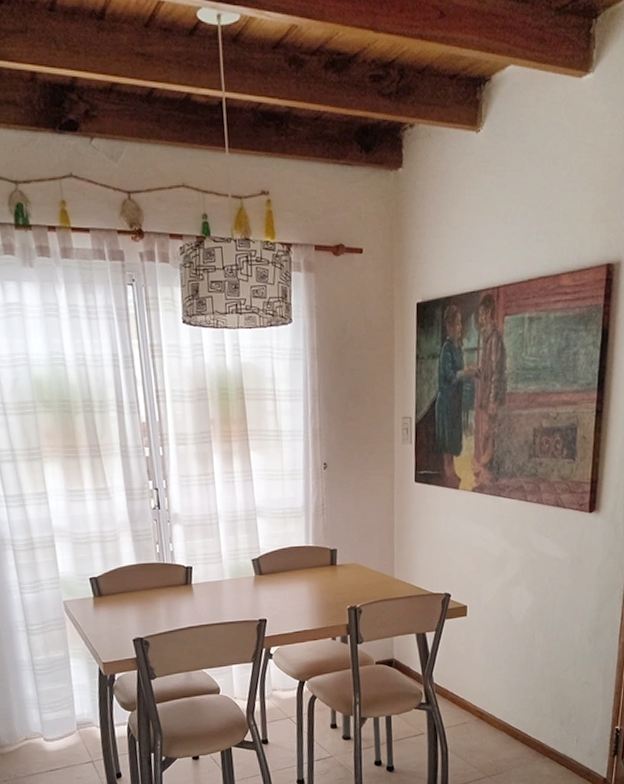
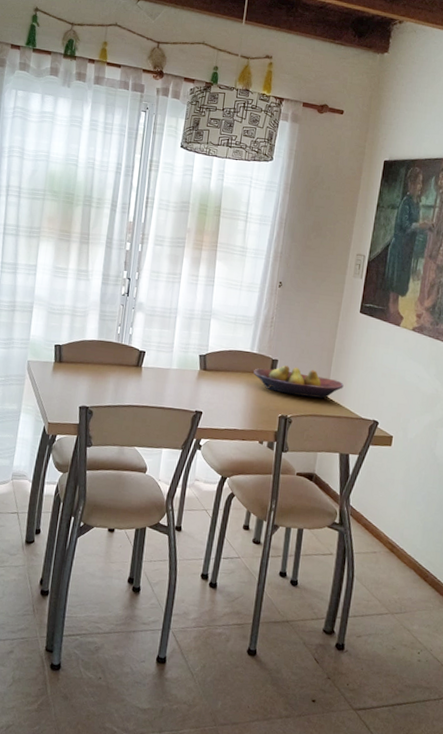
fruit bowl: none [313,552,410,584] -> present [253,365,344,399]

